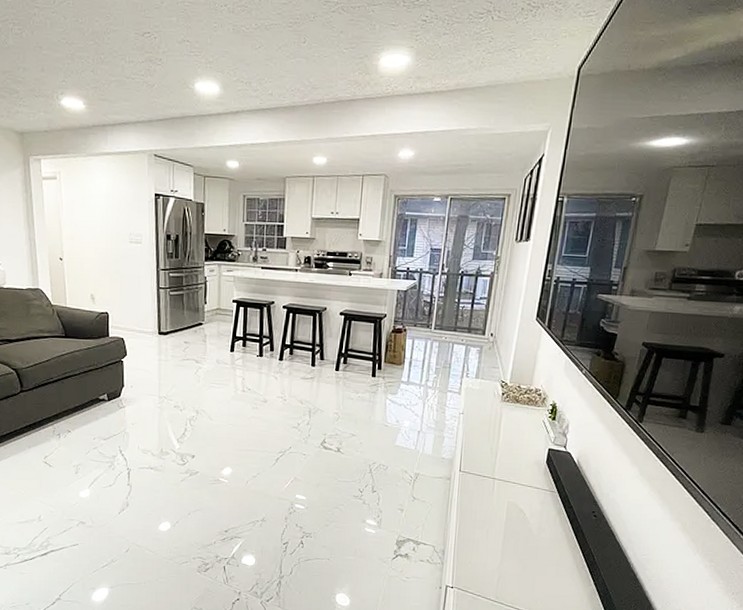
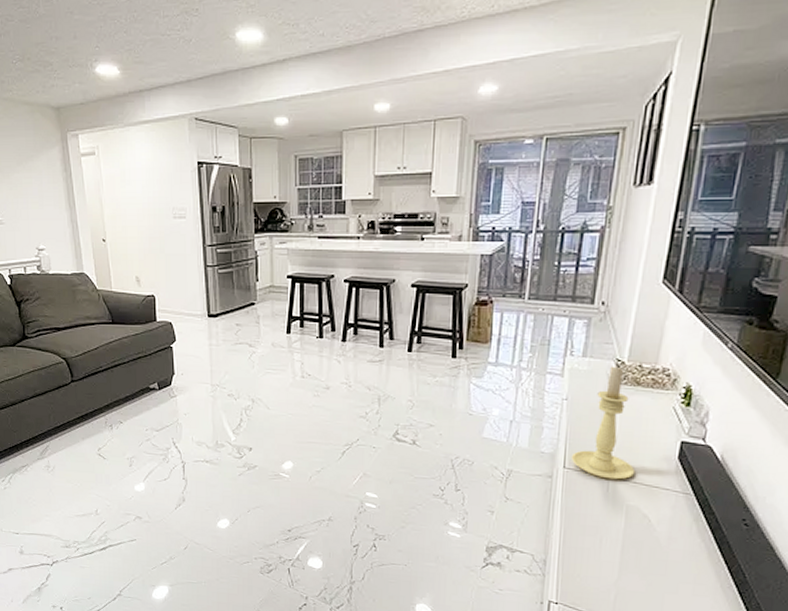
candle holder: none [465,386,515,481] -> present [571,366,636,480]

